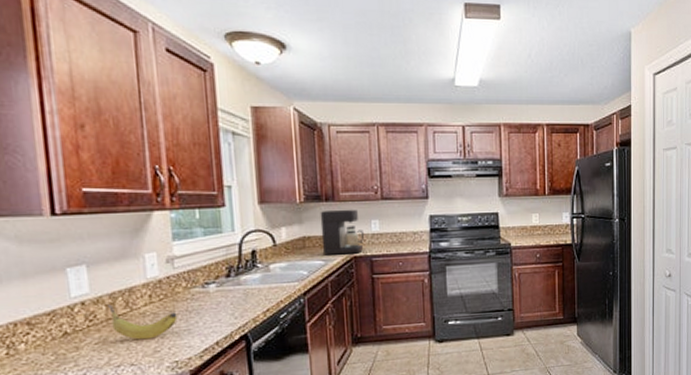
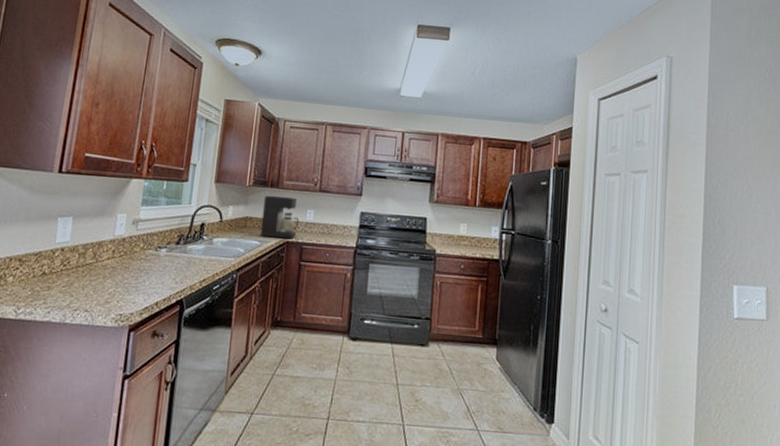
fruit: present [108,304,178,340] -> none [79,254,131,290]

